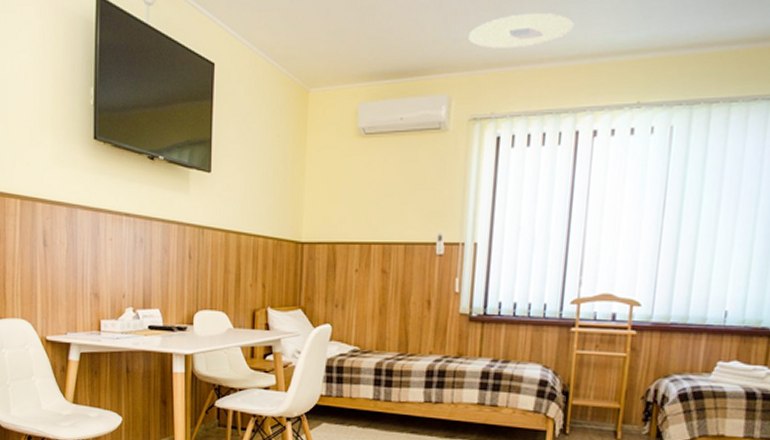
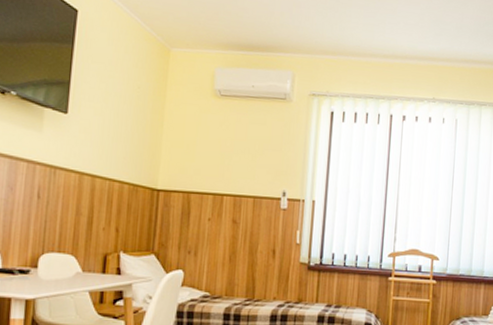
ceiling light: present [468,12,574,49] -> none [309,15,388,43]

